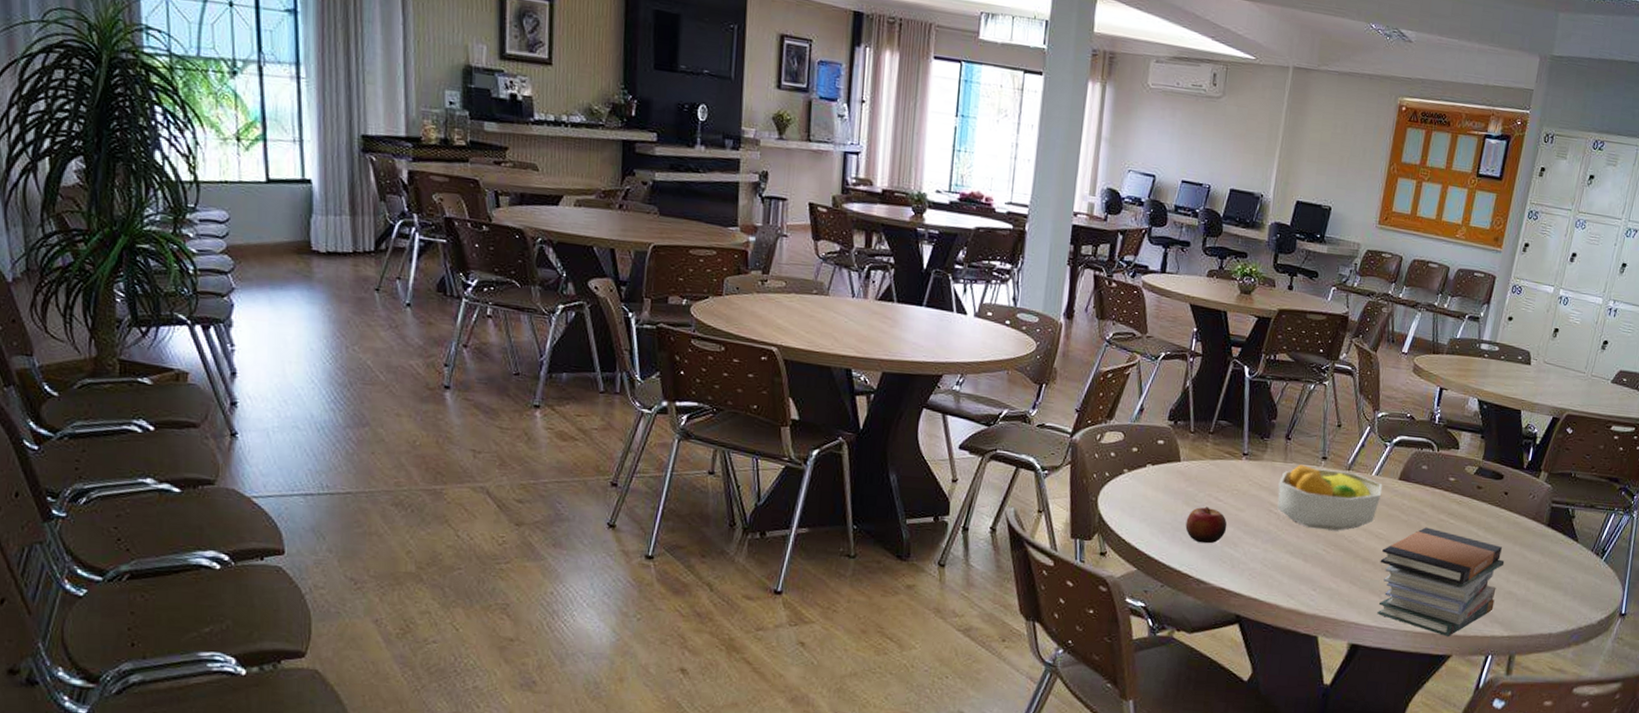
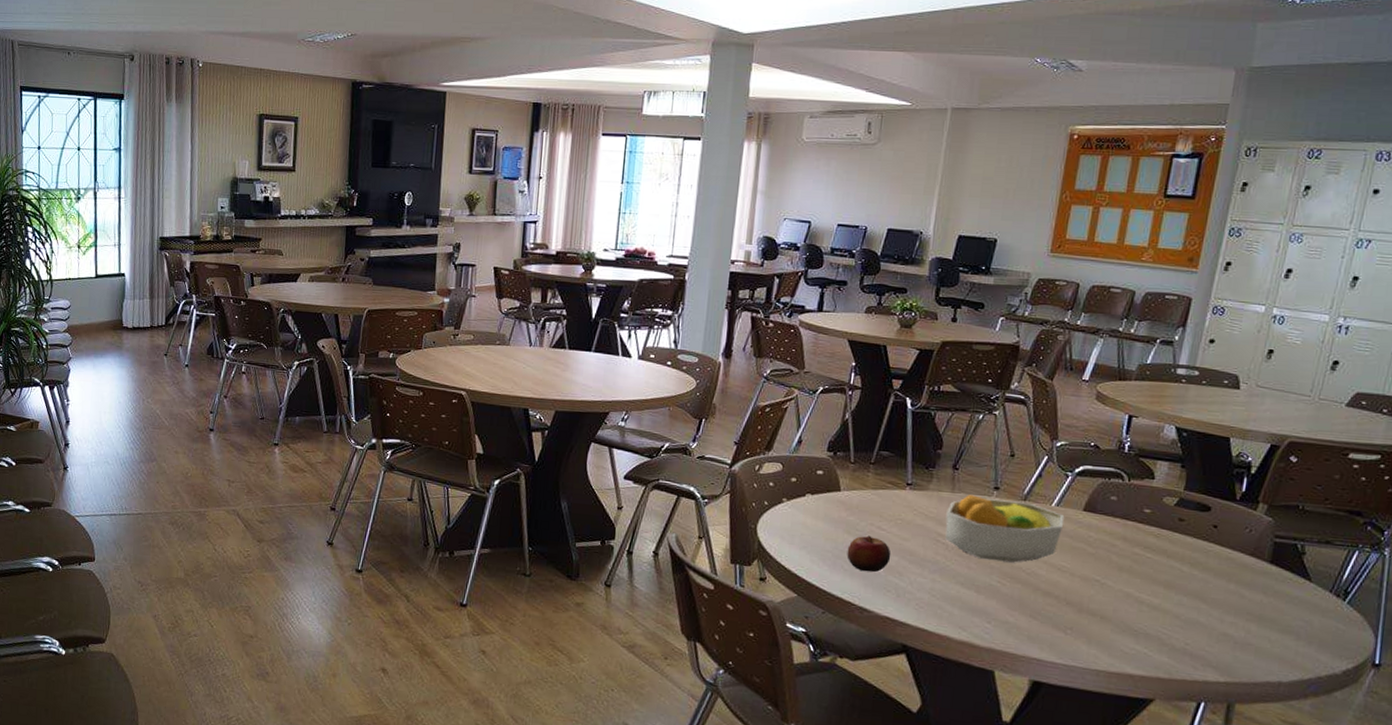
book stack: present [1377,527,1505,637] -> none [1062,561,1217,680]

